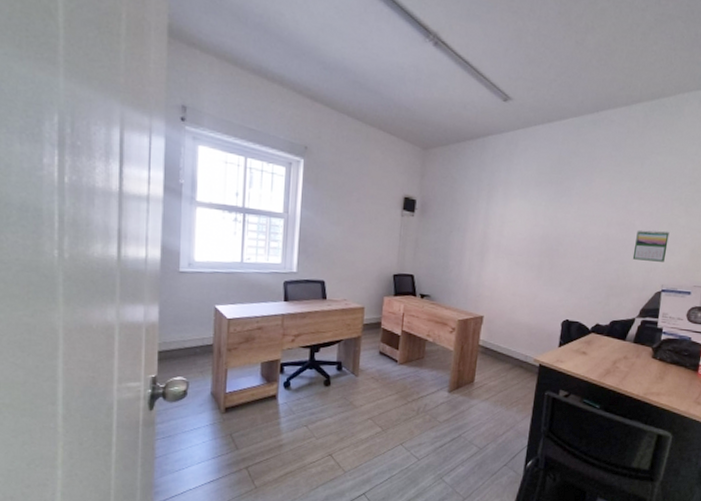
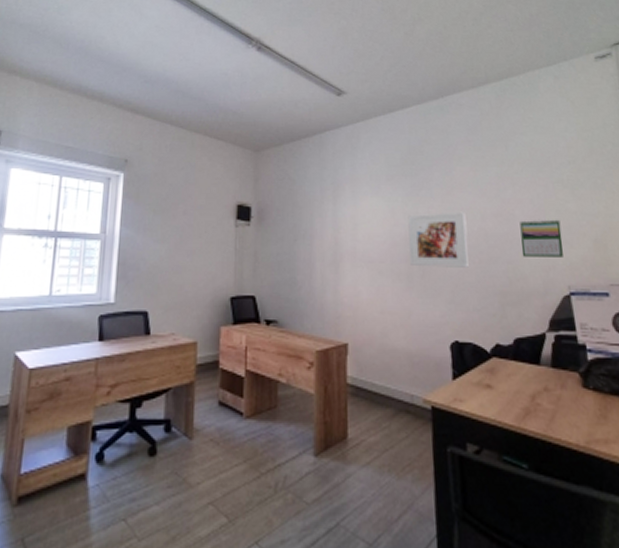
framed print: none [541,218,595,265] -> present [408,211,469,268]

